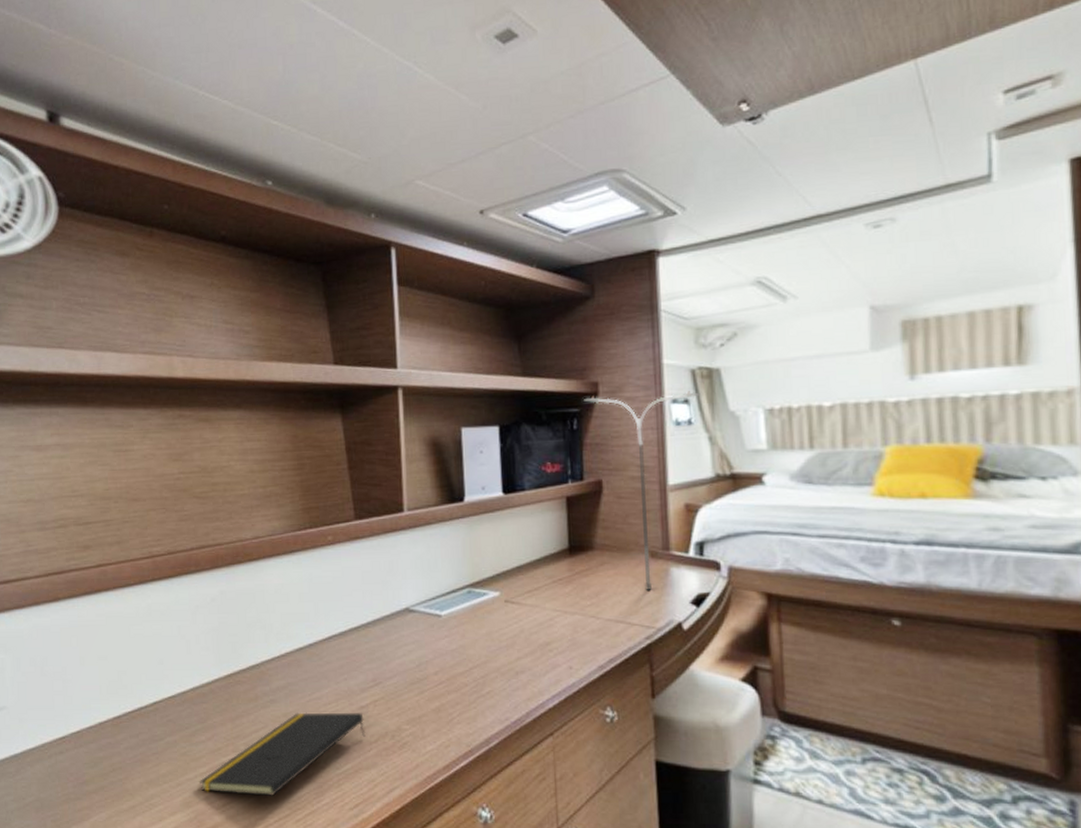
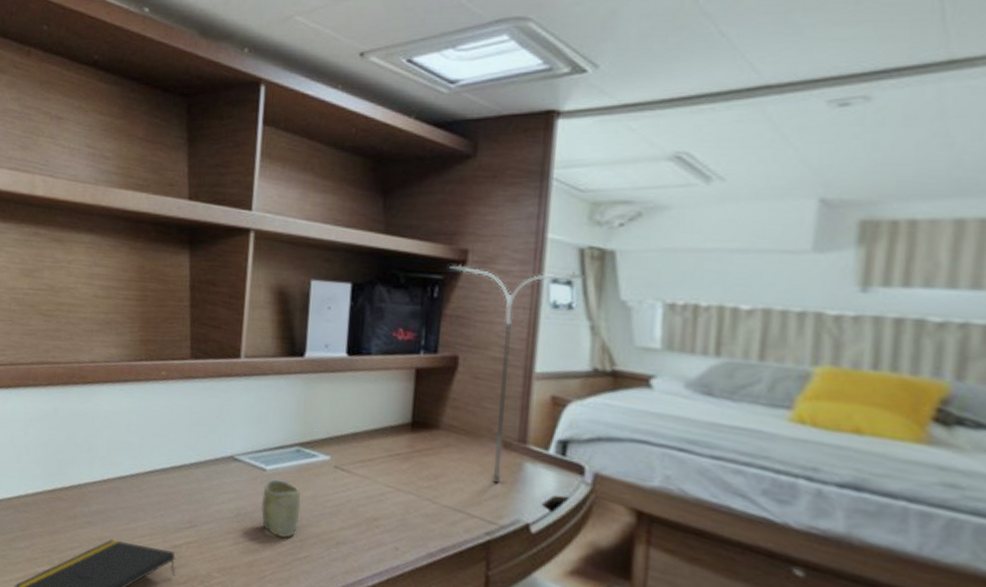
cup: none [440,623,479,678] -> present [261,479,301,538]

